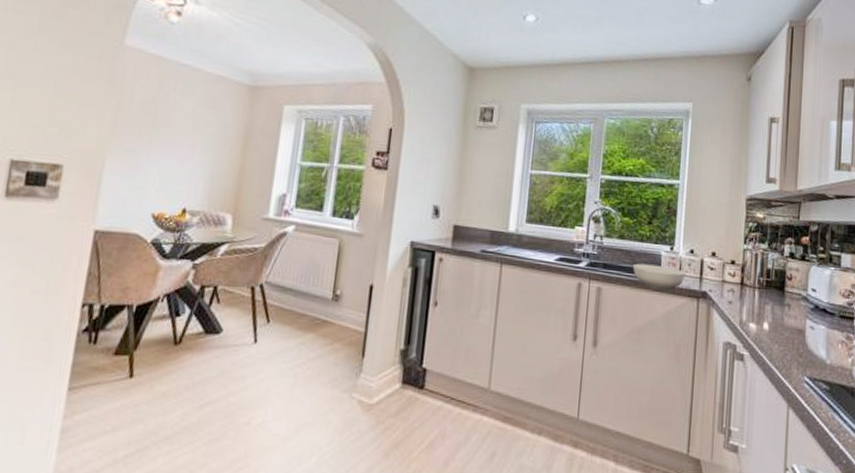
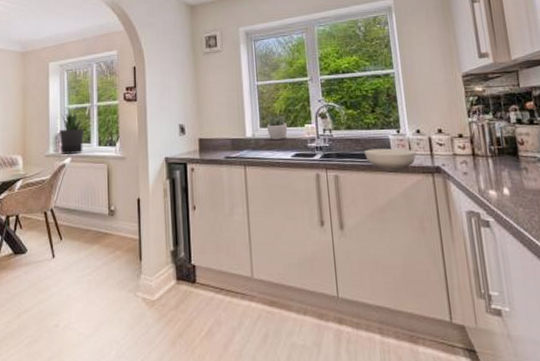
planter: none [283,166,317,222] -> present [59,110,84,154]
succulent plant: none [533,211,556,240] -> present [267,114,288,140]

